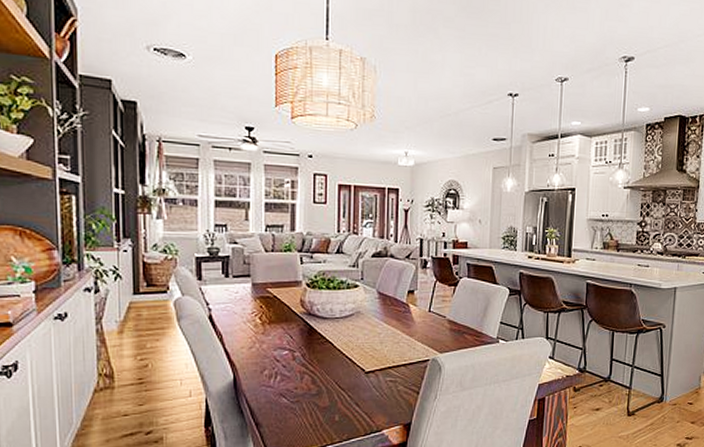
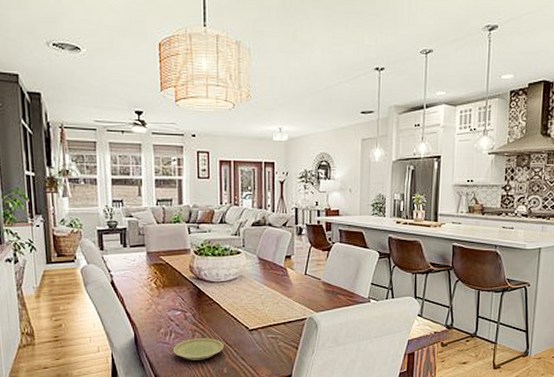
plate: none [277,381,336,406] -> present [172,338,224,360]

